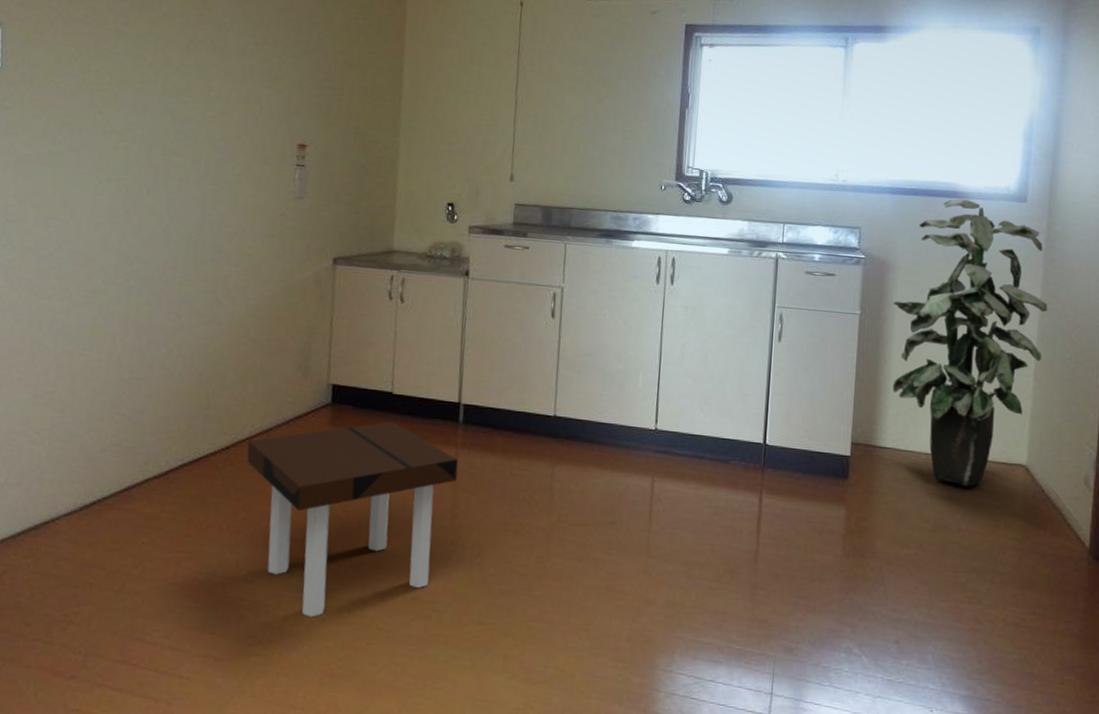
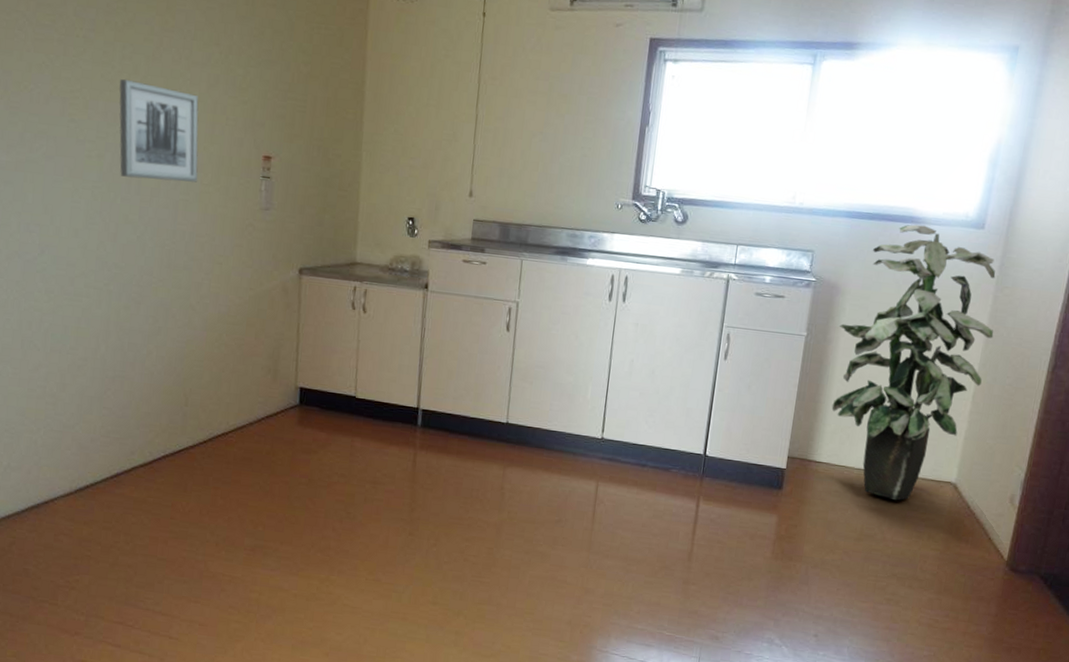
wall art: none [147,70,233,173] -> present [119,79,199,183]
side table: present [247,421,458,618] -> none [223,423,417,593]

